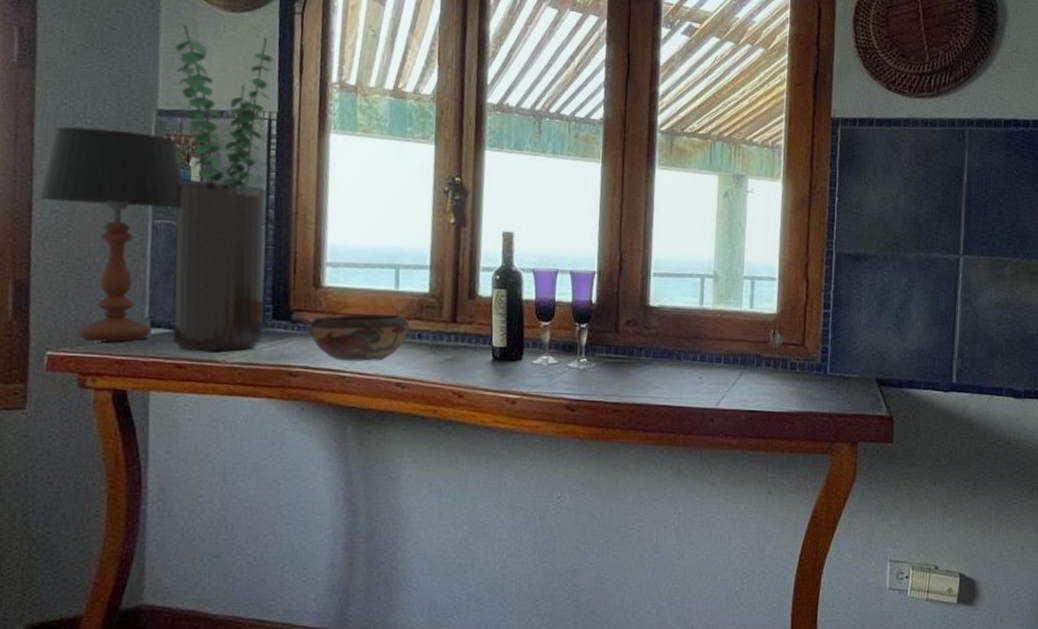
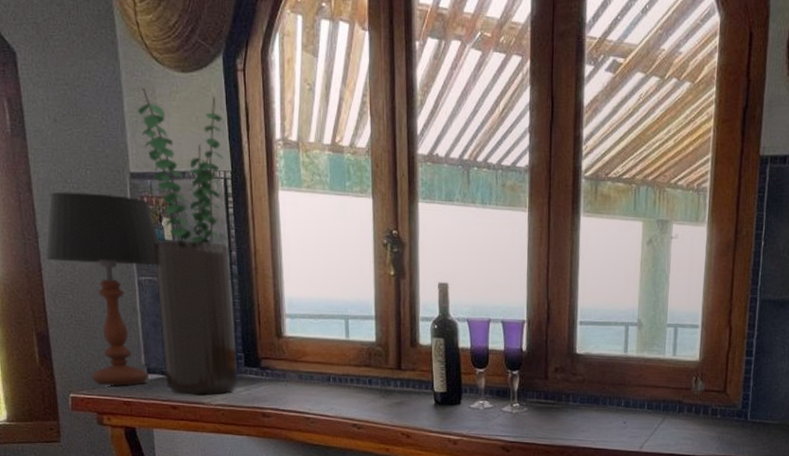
decorative bowl: present [309,313,409,362] -> none [276,361,360,405]

